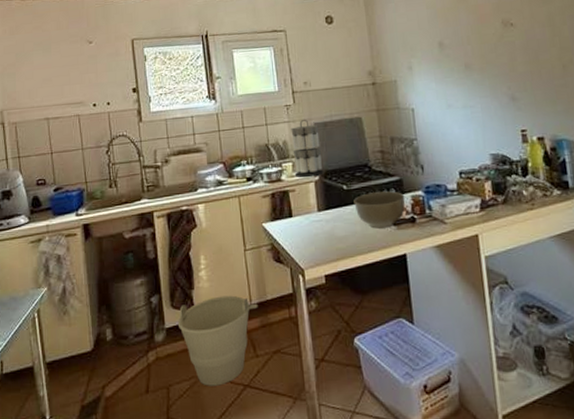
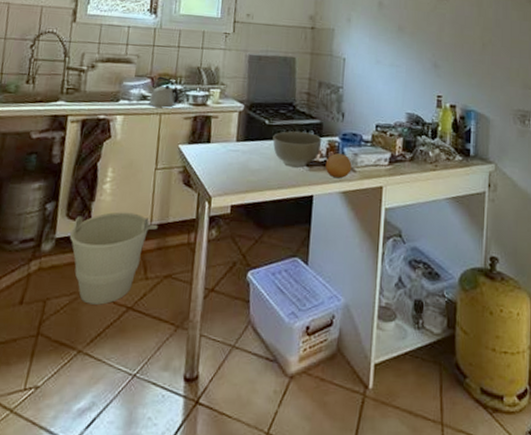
kettle: none [220,159,254,192] -> present [146,76,179,109]
spice rack: present [291,119,324,178] -> none [220,49,253,108]
fruit: none [412,207,442,233] -> present [325,153,352,179]

